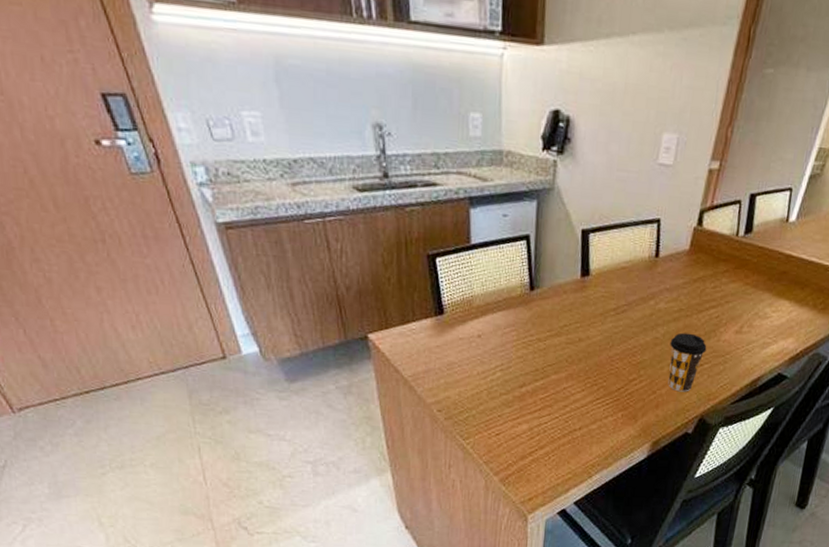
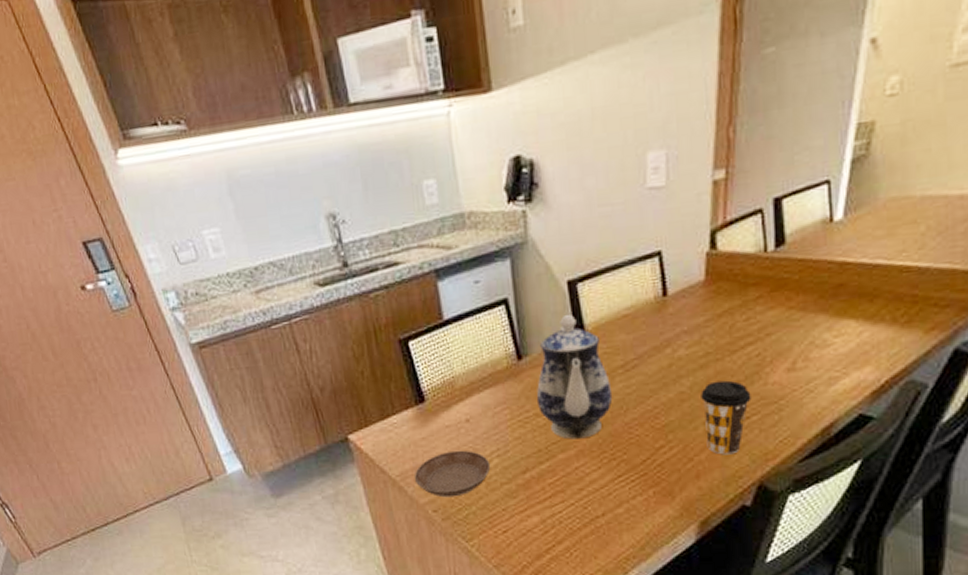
saucer: none [424,360,494,401] -> present [414,450,491,498]
teapot: none [540,258,603,365] -> present [536,314,613,440]

